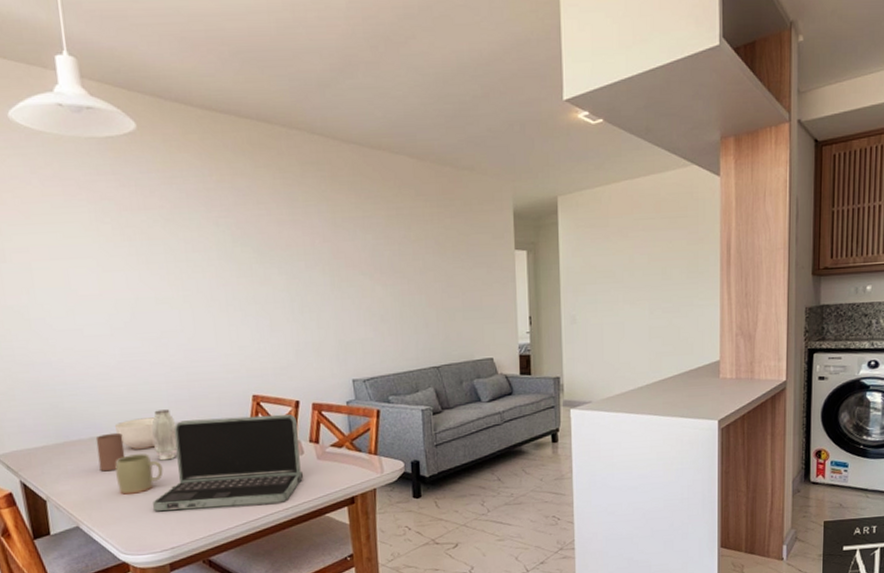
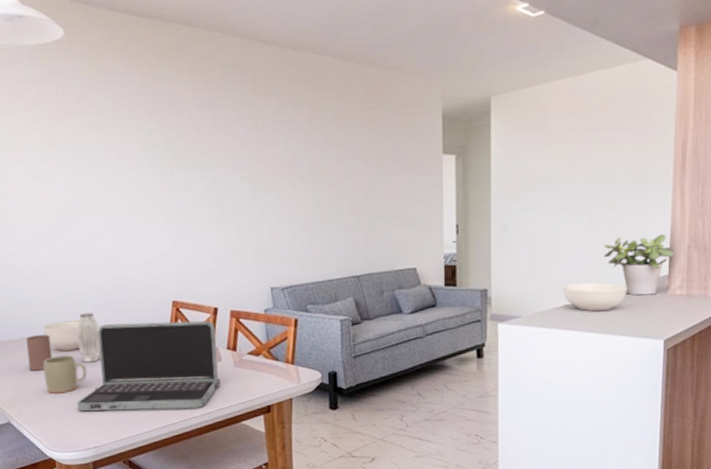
bowl: none [627,369,686,396] -> present [561,282,629,312]
potted plant: none [663,323,723,380] -> present [604,233,674,296]

